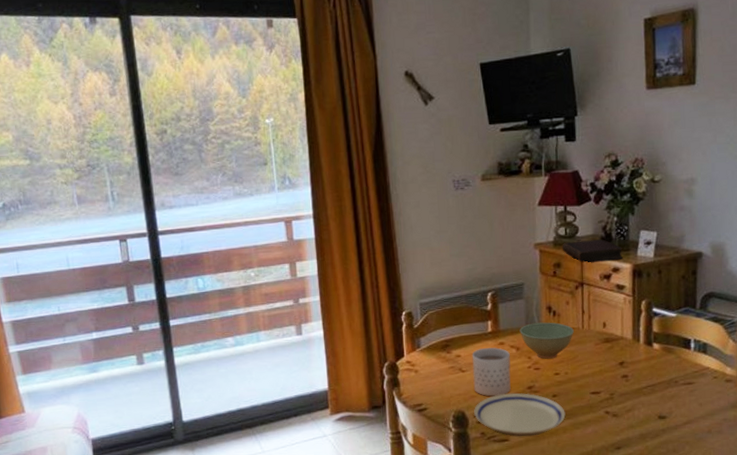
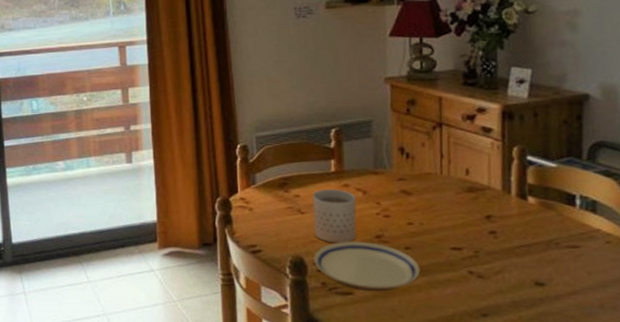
bowl: present [519,322,574,359] -> none [367,165,431,206]
book: present [562,239,624,263] -> none [417,75,491,101]

